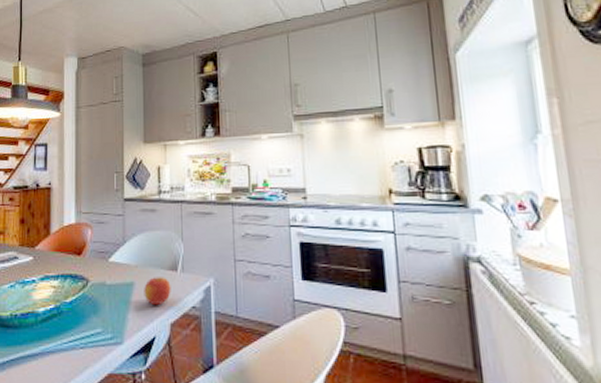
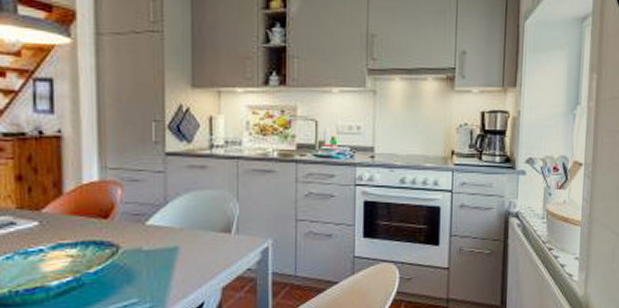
apple: present [144,277,171,306] -> none [191,240,224,271]

